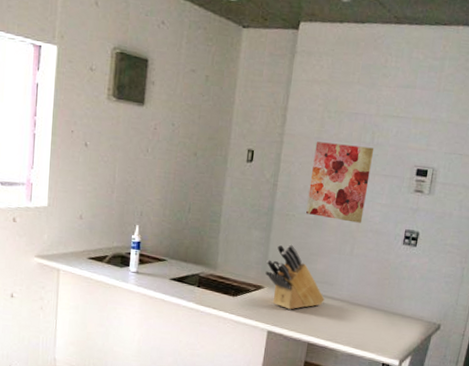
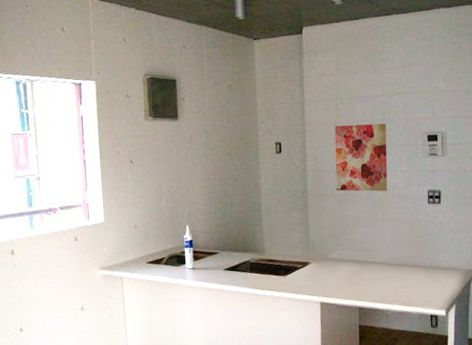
knife block: present [265,244,325,310] -> none [309,220,367,280]

